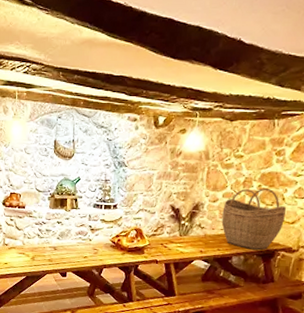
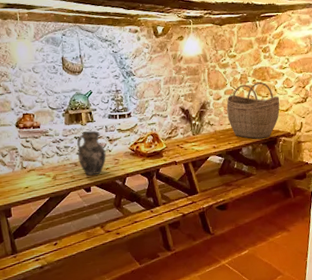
ceramic jug: none [58,218,86,262] -> present [77,131,106,176]

